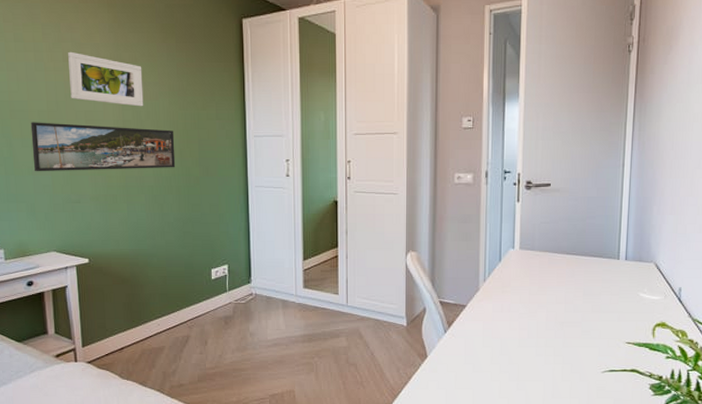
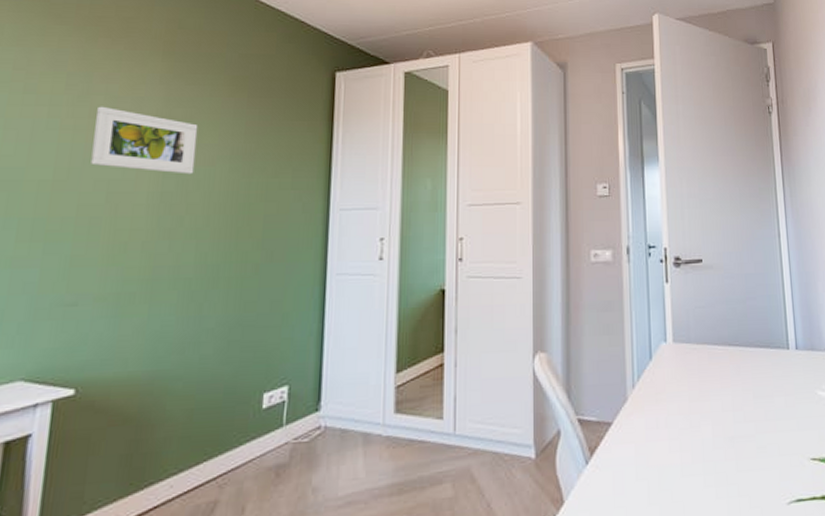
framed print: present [30,122,176,172] -> none [15,195,232,264]

